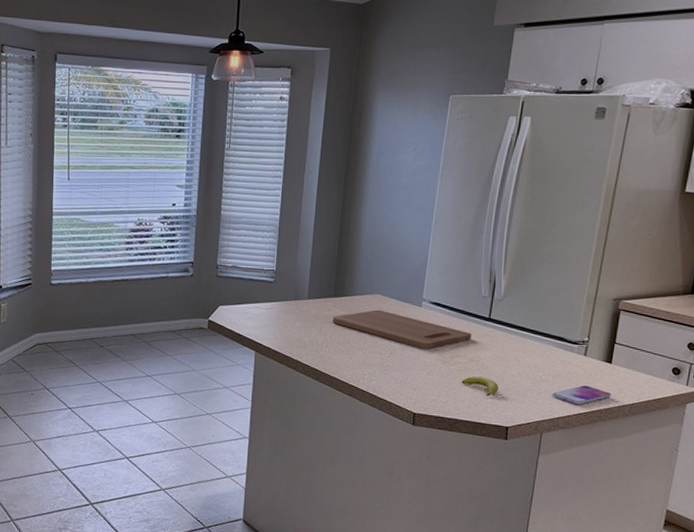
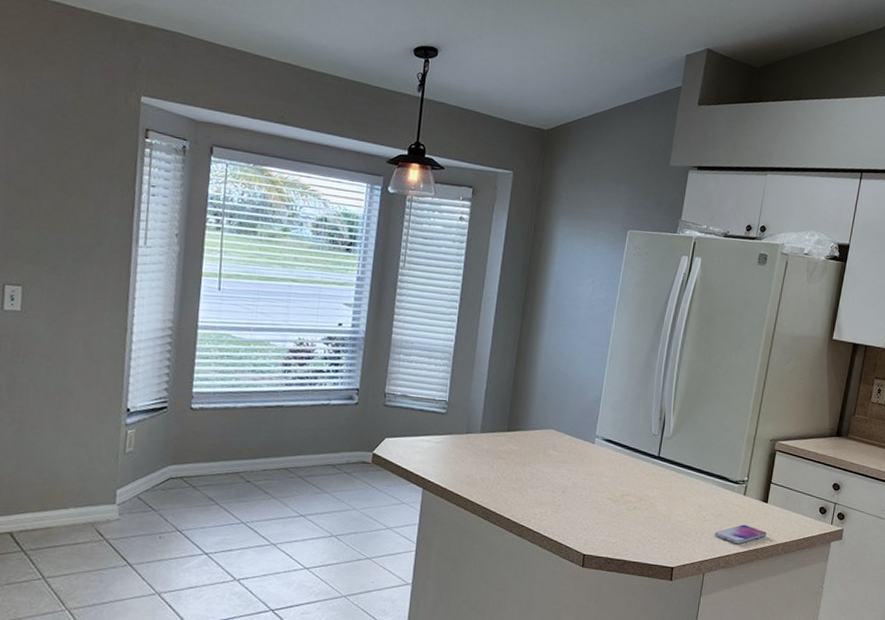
cutting board: present [332,309,471,349] -> none [505,445,641,488]
banana: present [461,376,499,396] -> none [630,516,665,536]

